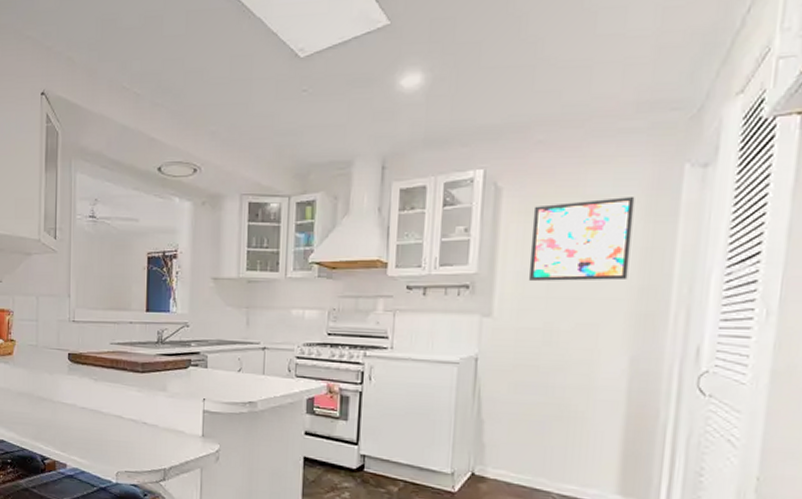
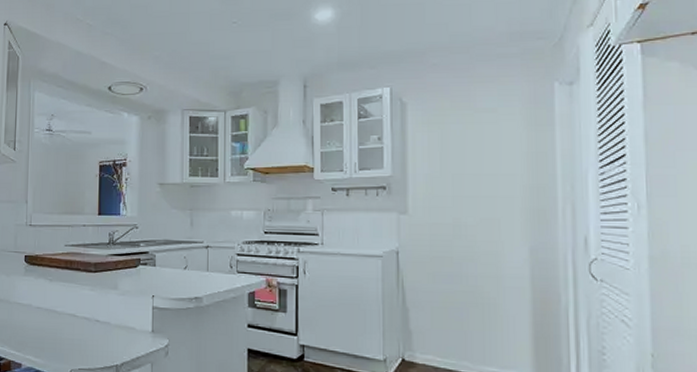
wall art: present [528,197,635,281] -> none [434,110,519,182]

